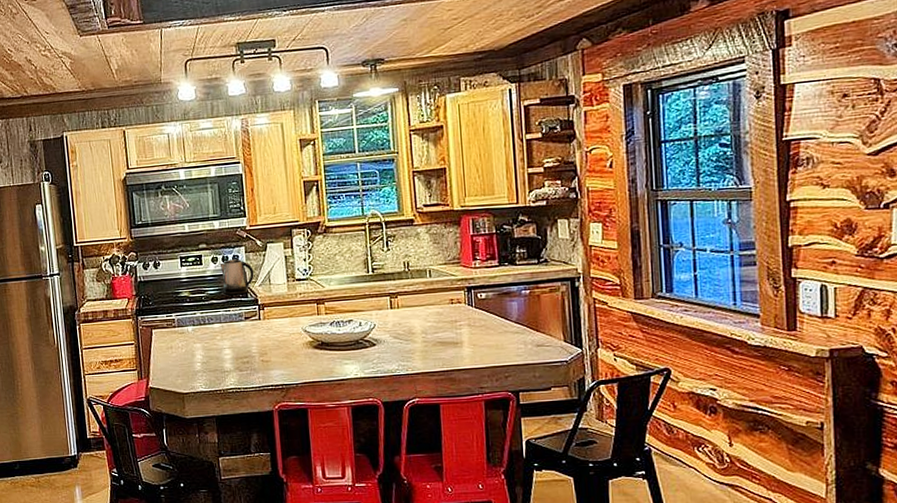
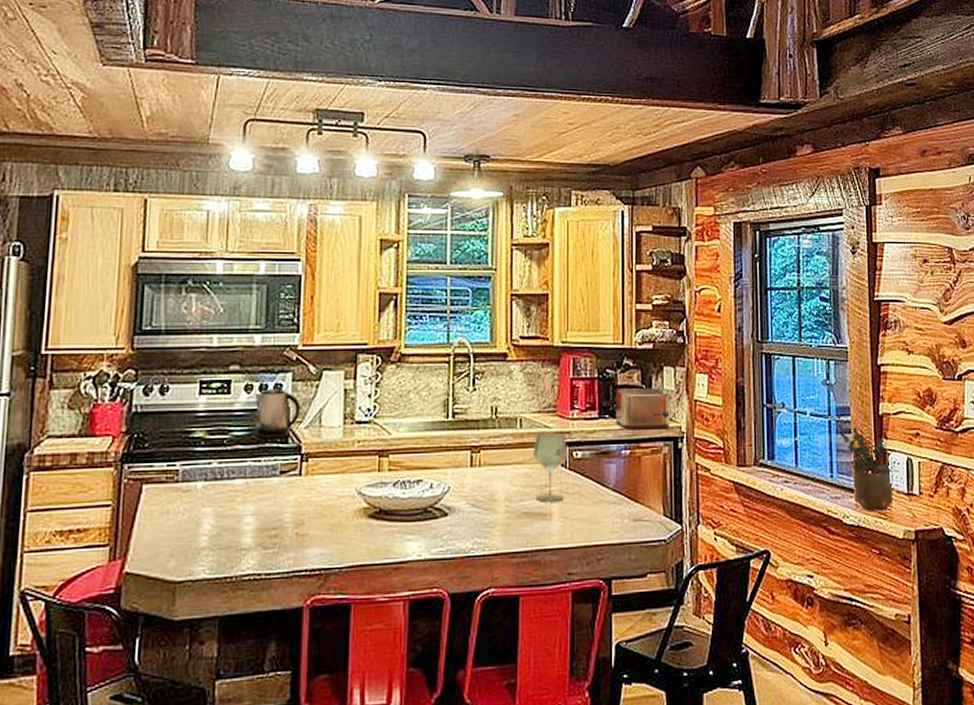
wine glass: none [442,279,474,334] -> present [532,432,568,502]
toaster: none [513,238,566,274] -> present [615,388,671,430]
potted plant: none [739,249,806,333] -> present [836,414,895,511]

